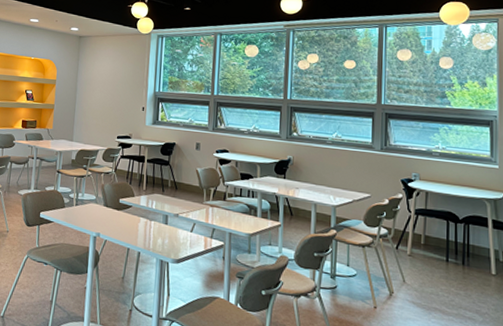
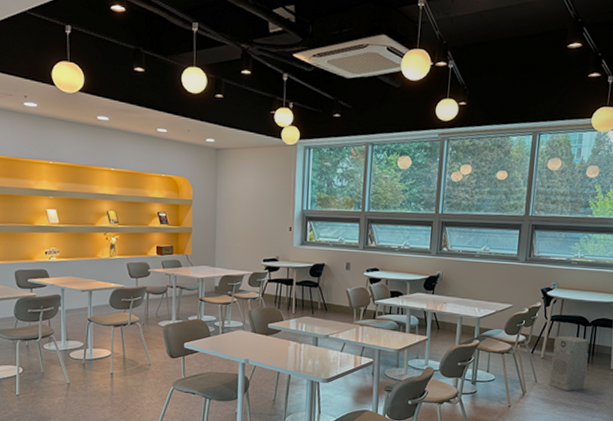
air purifier: none [419,232,464,296] -> present [548,335,589,391]

